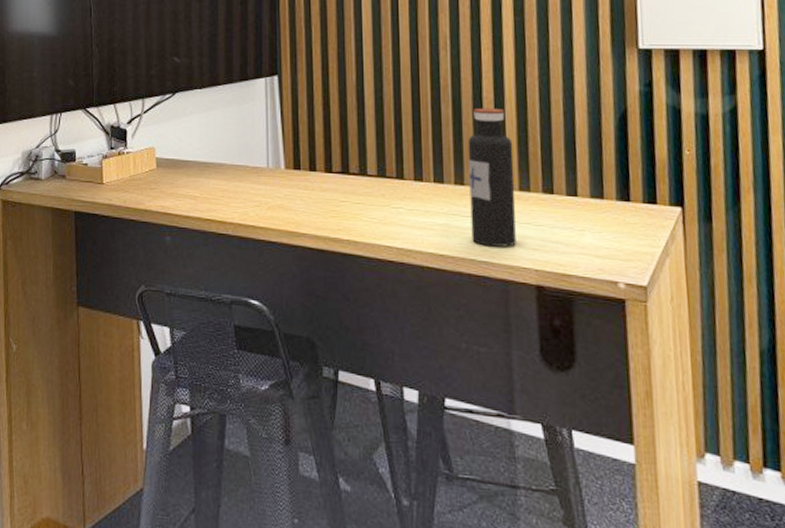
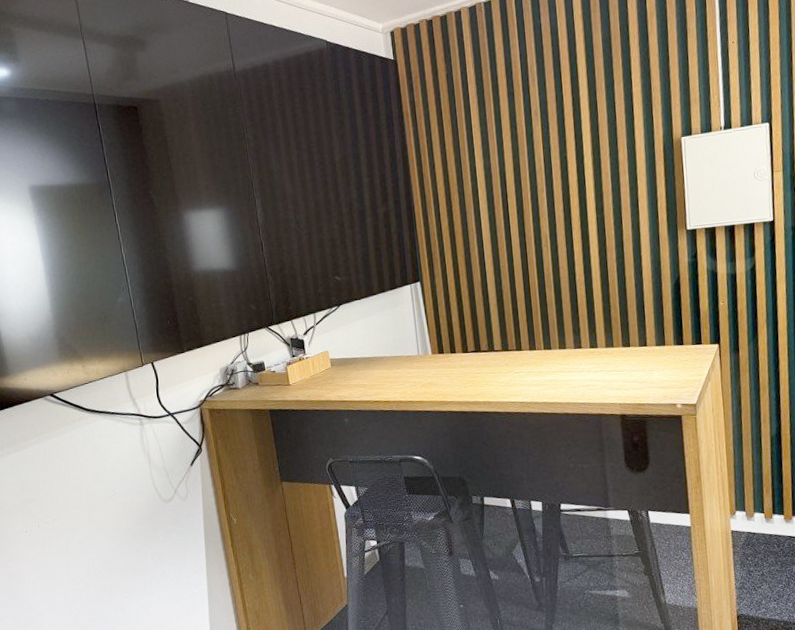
water bottle: present [467,107,516,247] -> none [567,287,605,392]

